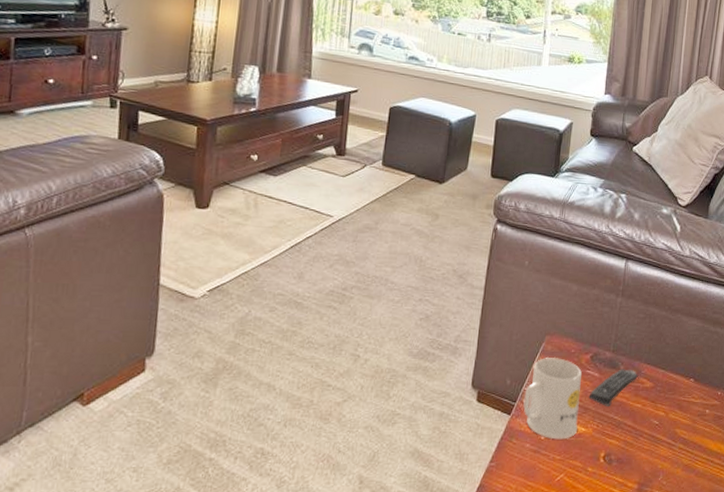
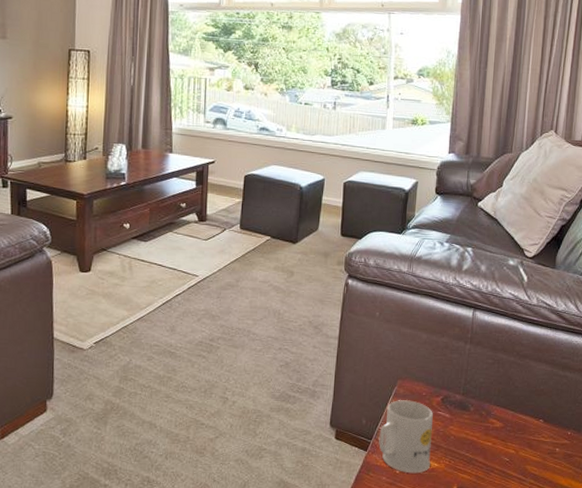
remote control: present [588,369,639,406] -> none [440,410,489,444]

